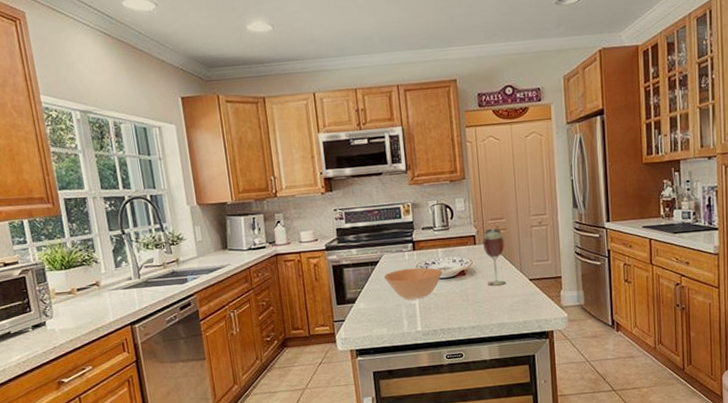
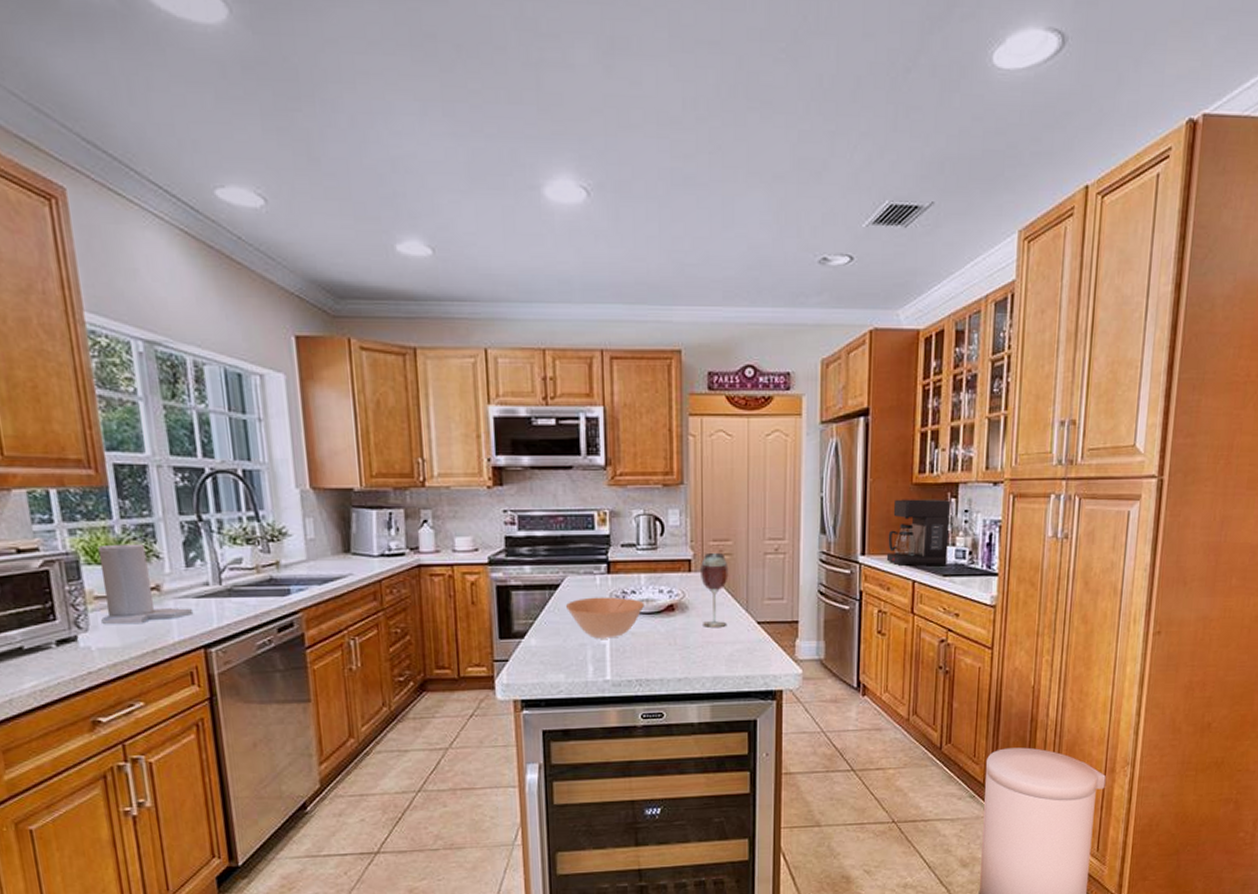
paper towel: none [56,253,122,313] -> present [97,543,194,625]
coffee maker: none [626,174,676,228] -> present [886,499,951,566]

